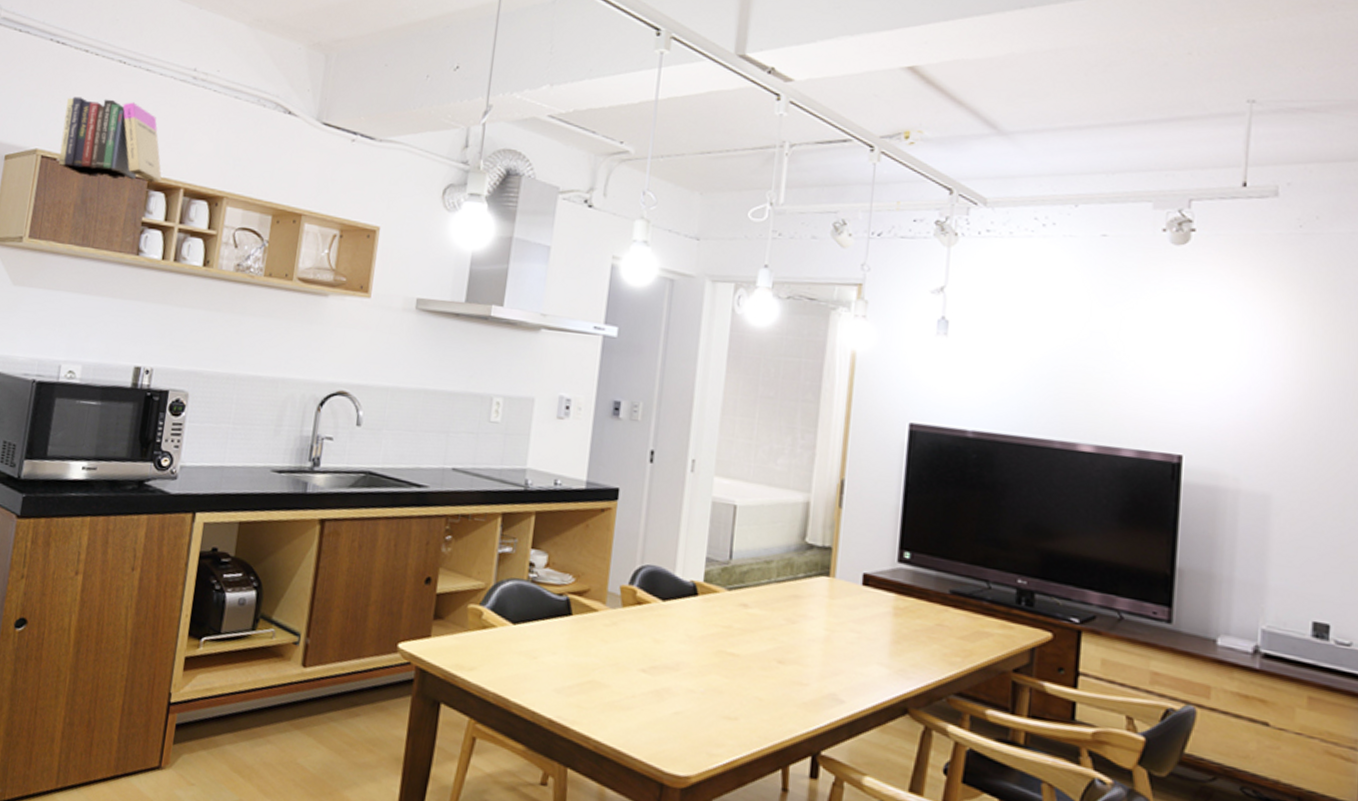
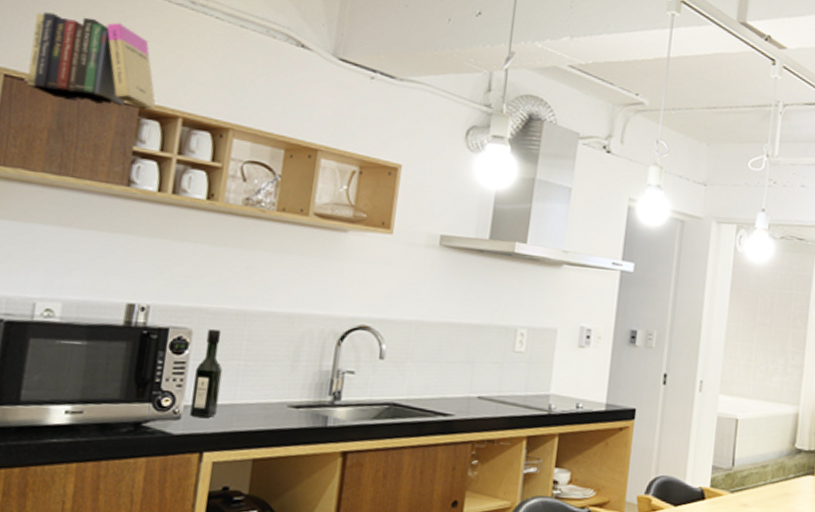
bottle: none [185,392,214,480] -> present [190,329,223,419]

